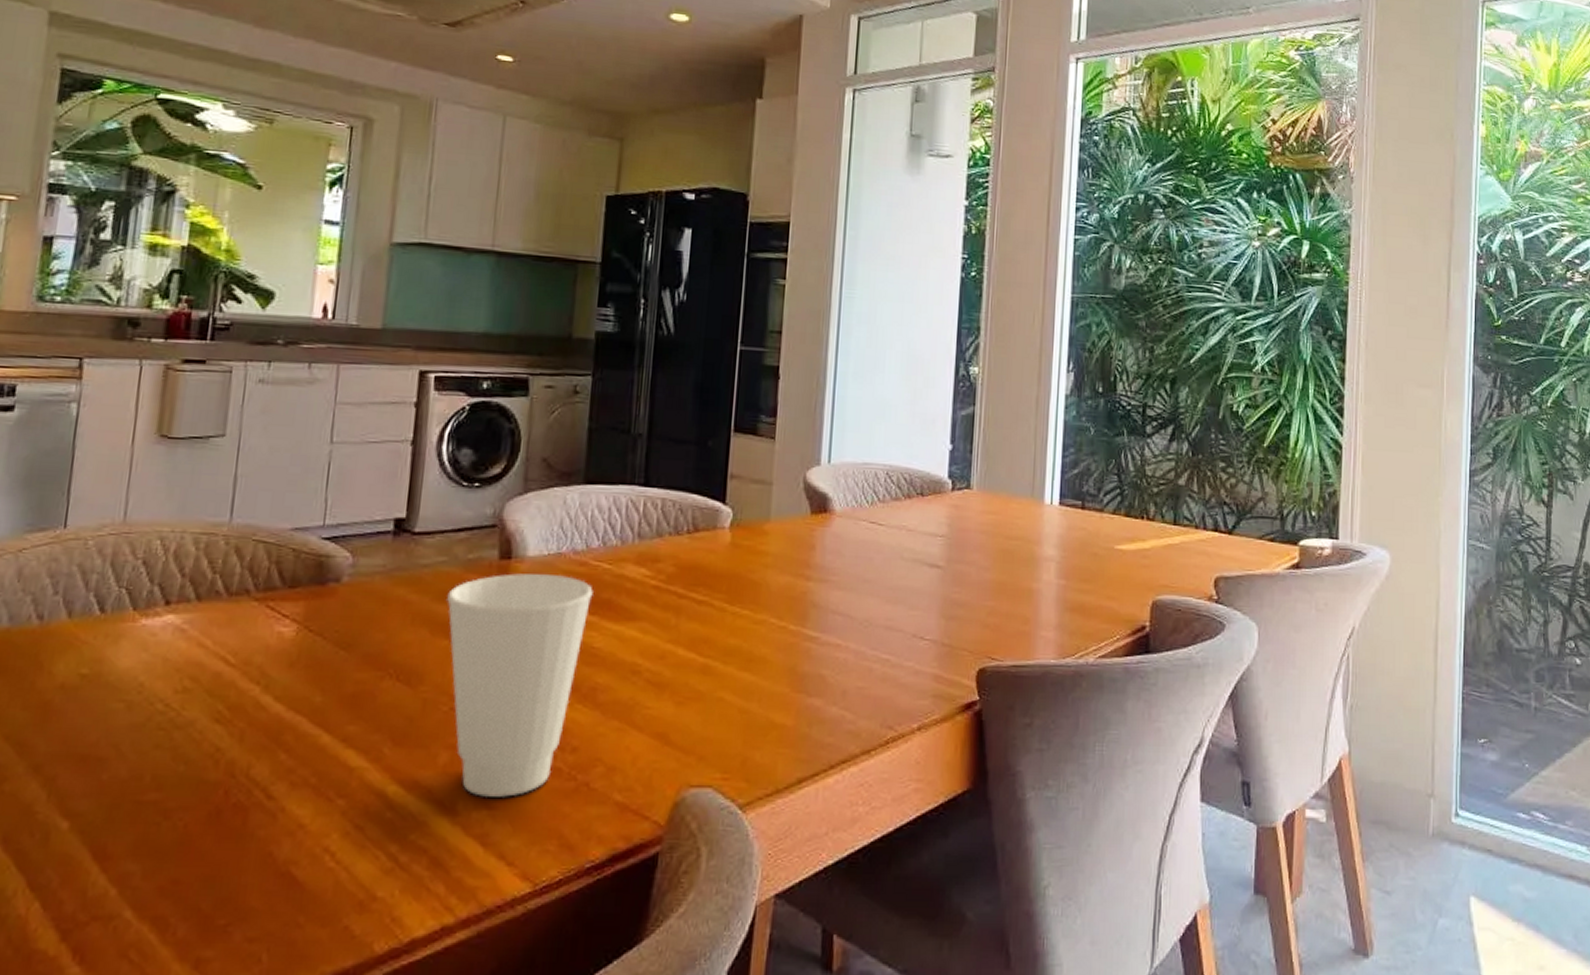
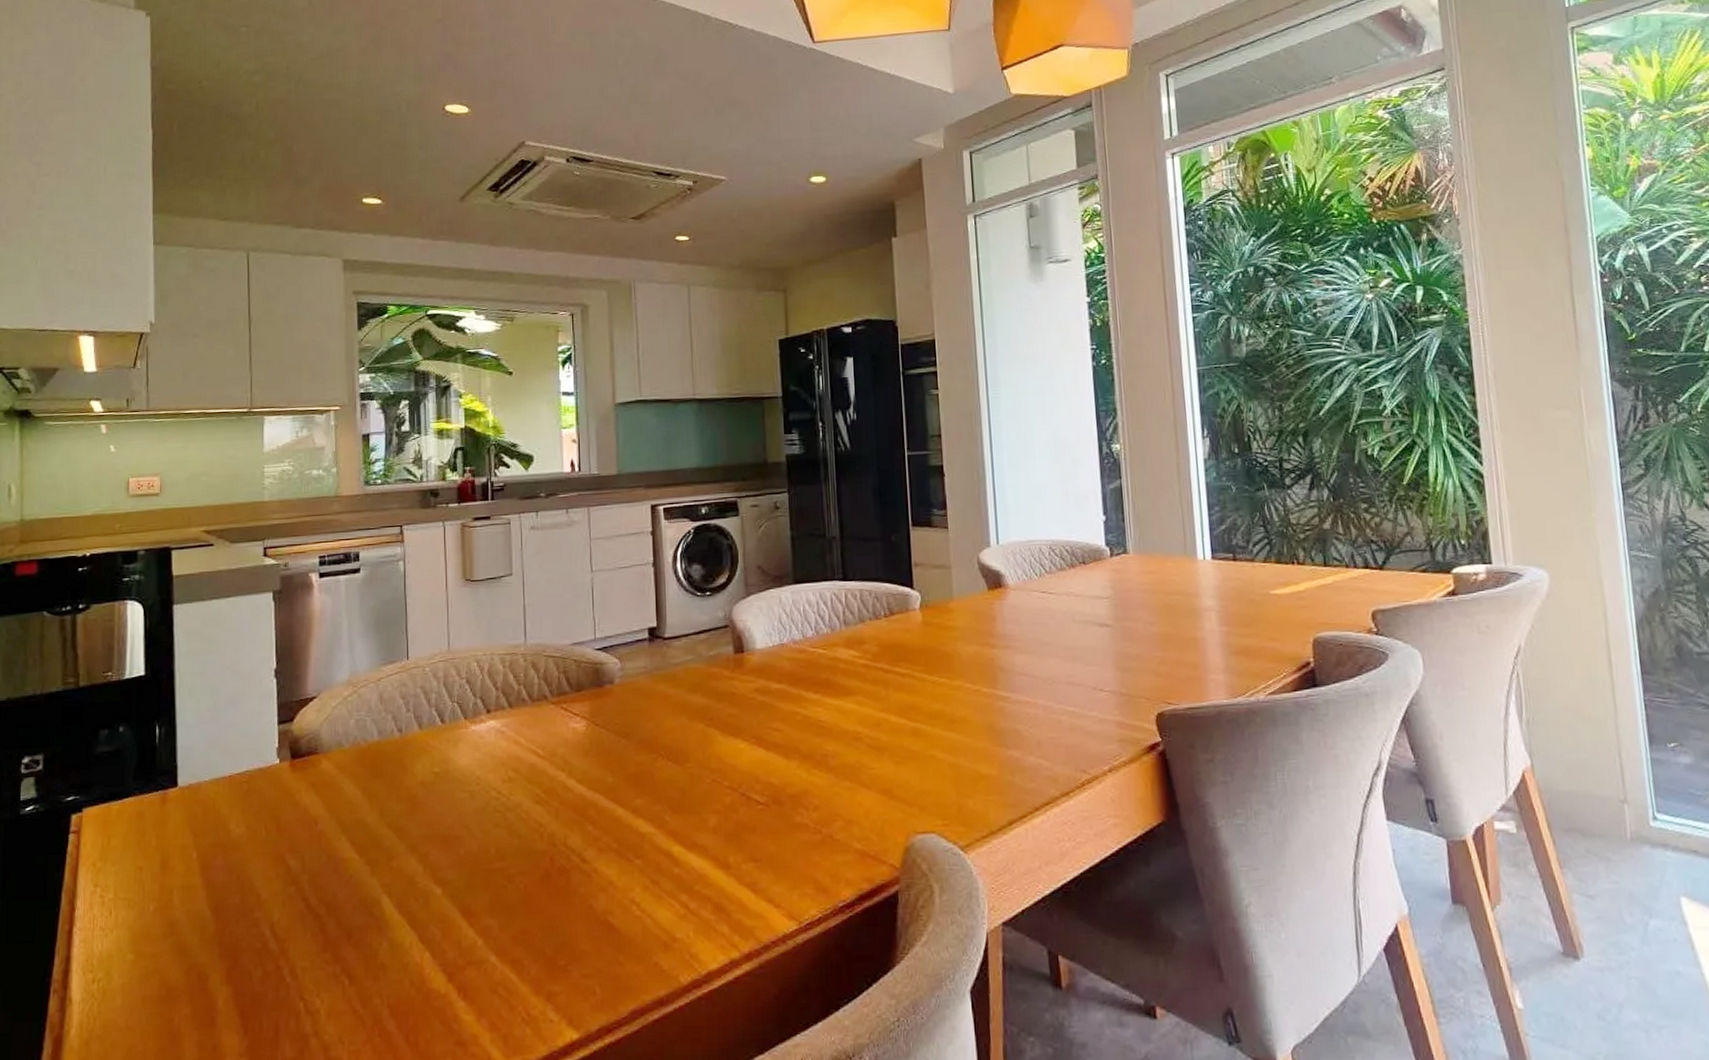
cup: present [447,573,593,797] -> none [697,662,814,852]

